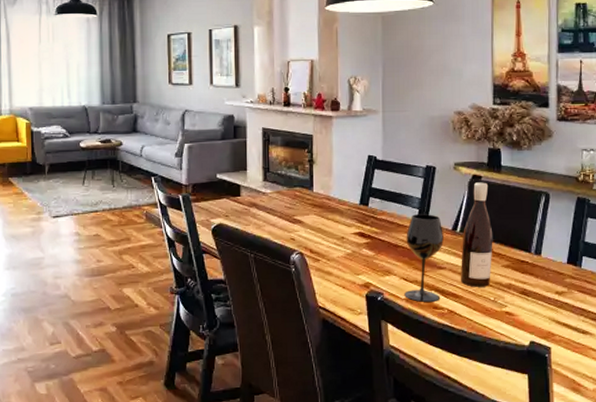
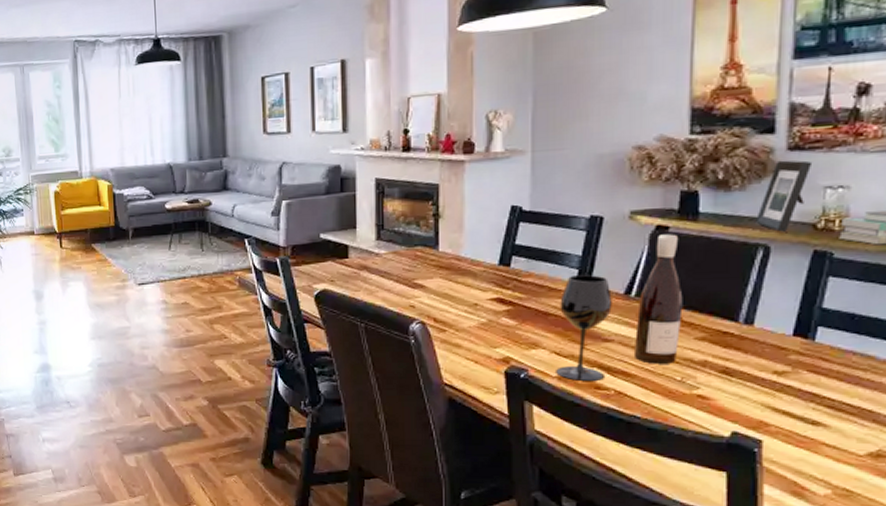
picture frame: none [538,128,573,183] -> present [754,160,811,232]

